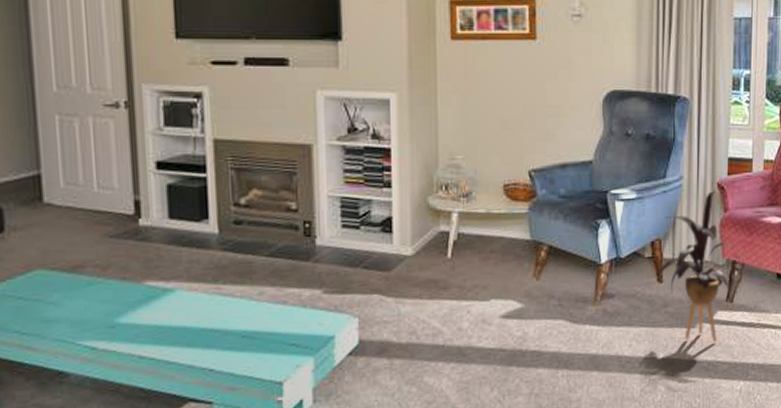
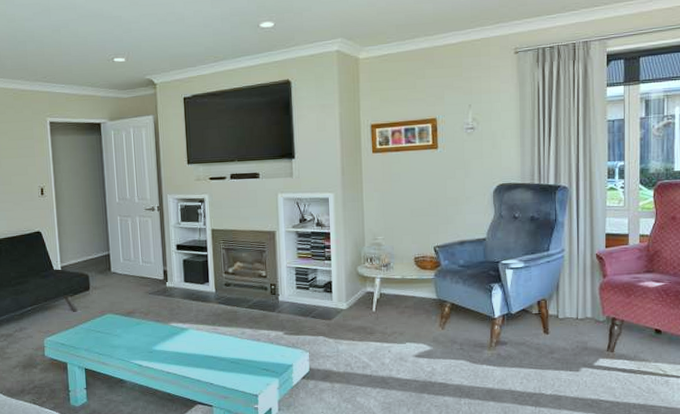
house plant: present [653,191,735,342] -> none [540,260,614,383]

